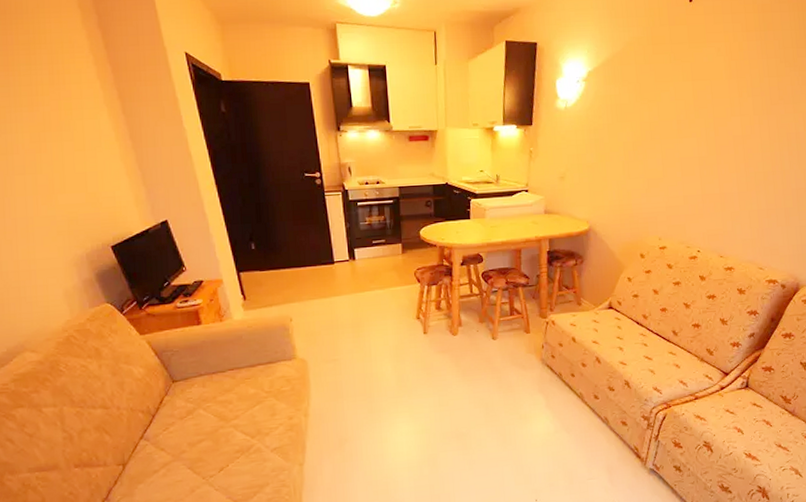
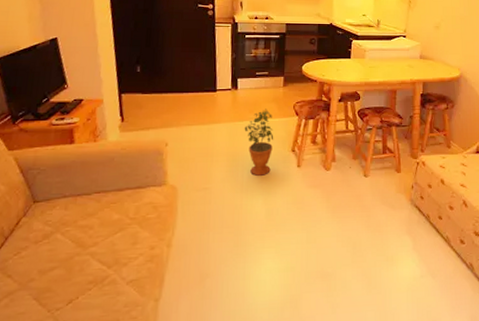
potted plant: none [366,277,398,345] -> present [244,108,274,176]

